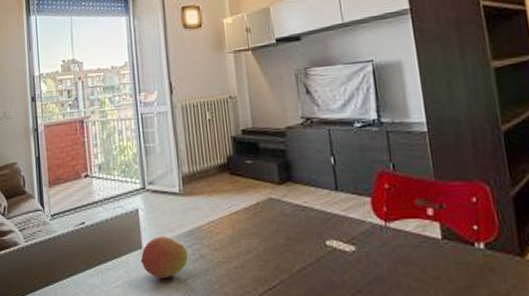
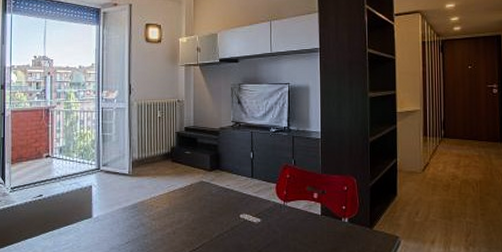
fruit: present [140,236,188,279] -> none [89,208,130,242]

